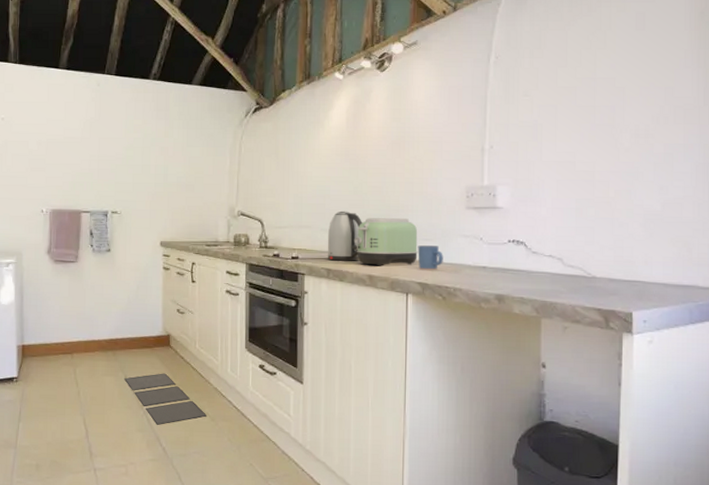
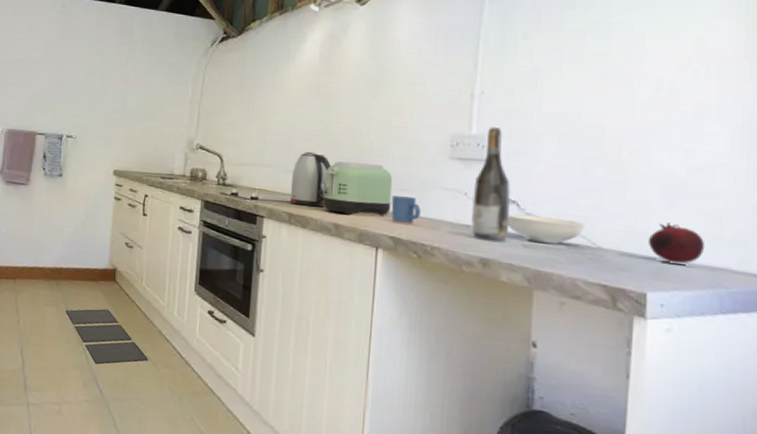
wine bottle: none [486,176,520,280] -> present [471,126,512,243]
bowl: none [518,253,582,277] -> present [508,214,586,244]
fruit: none [632,250,677,285] -> present [647,222,705,264]

